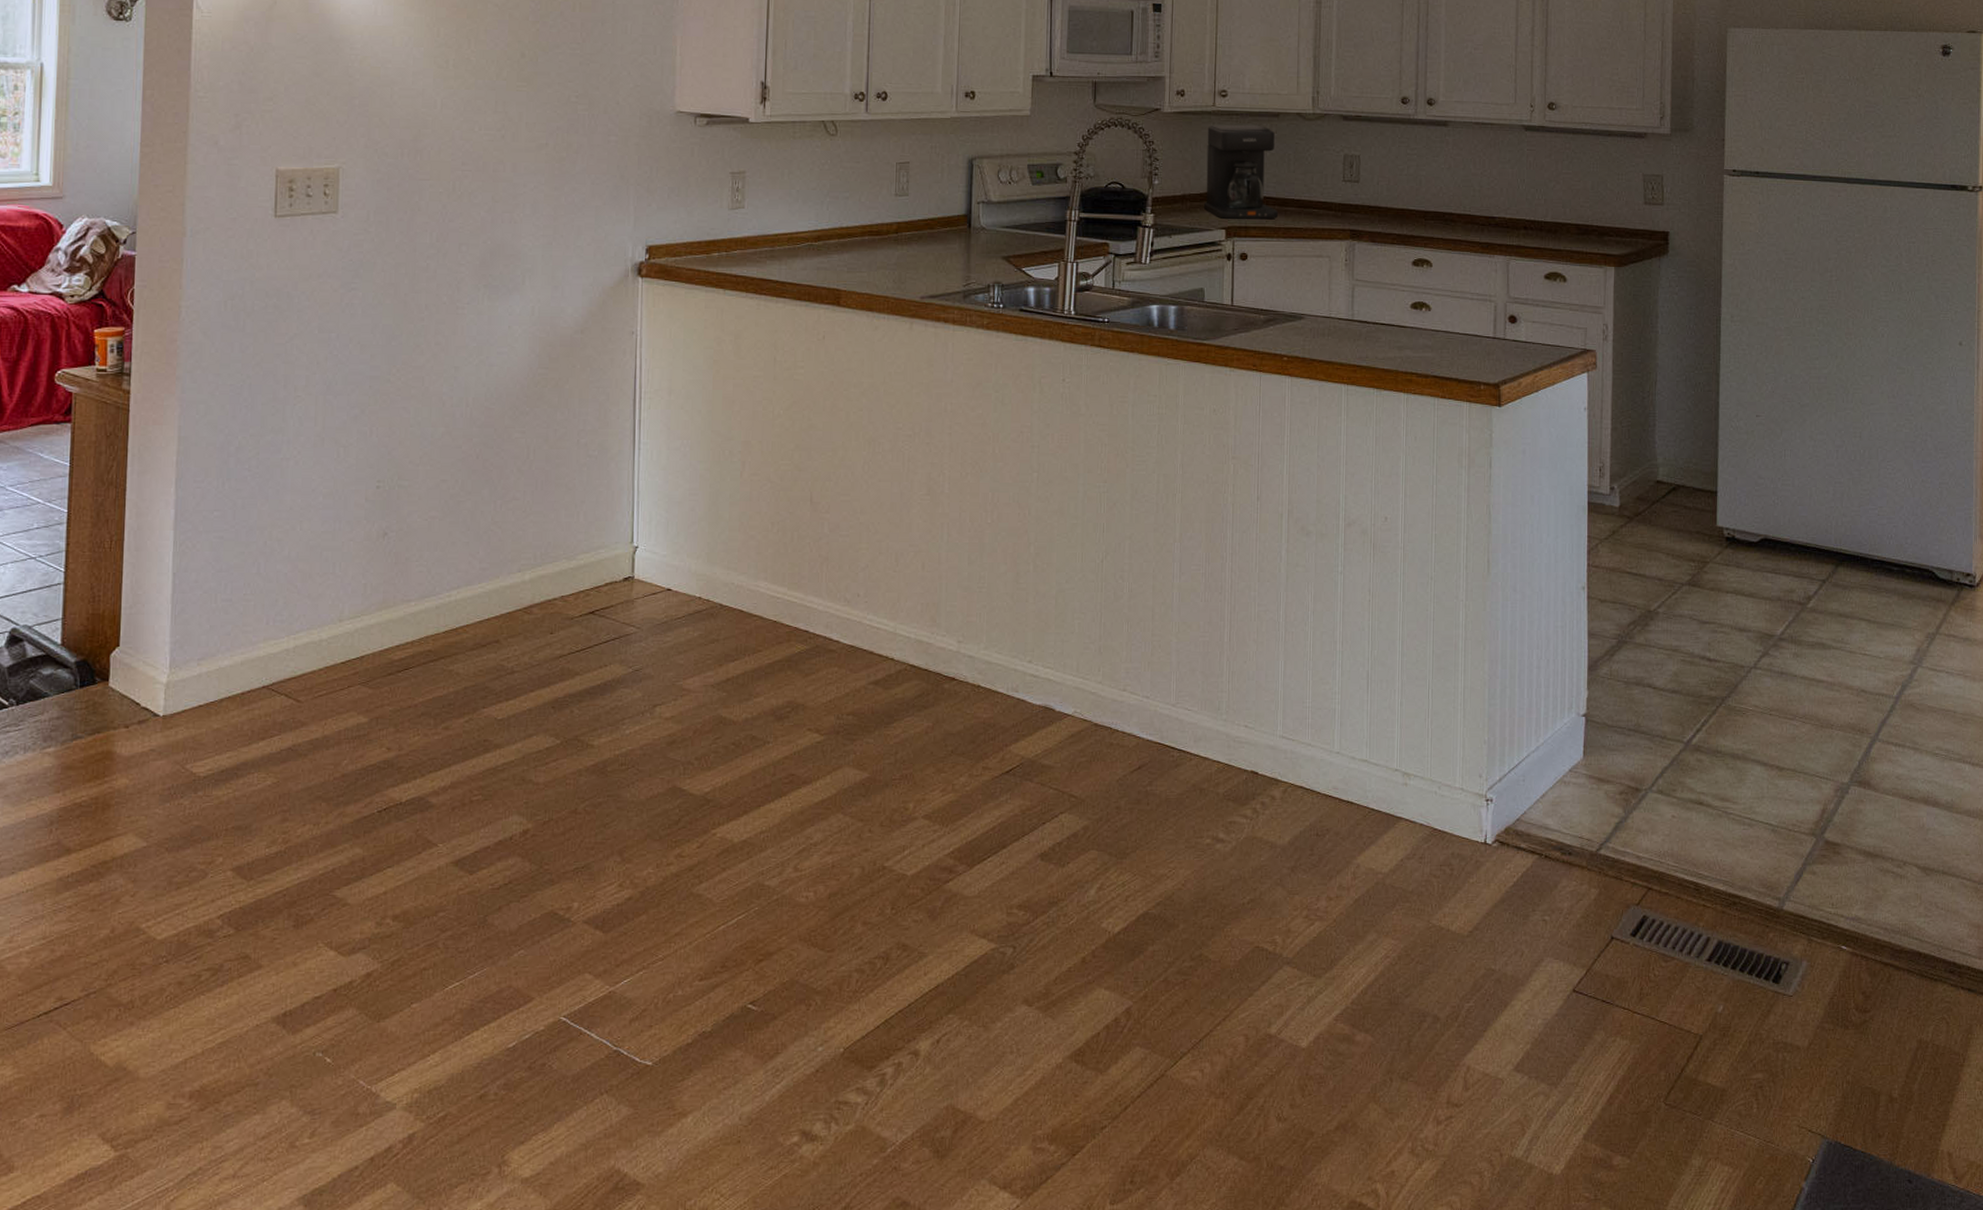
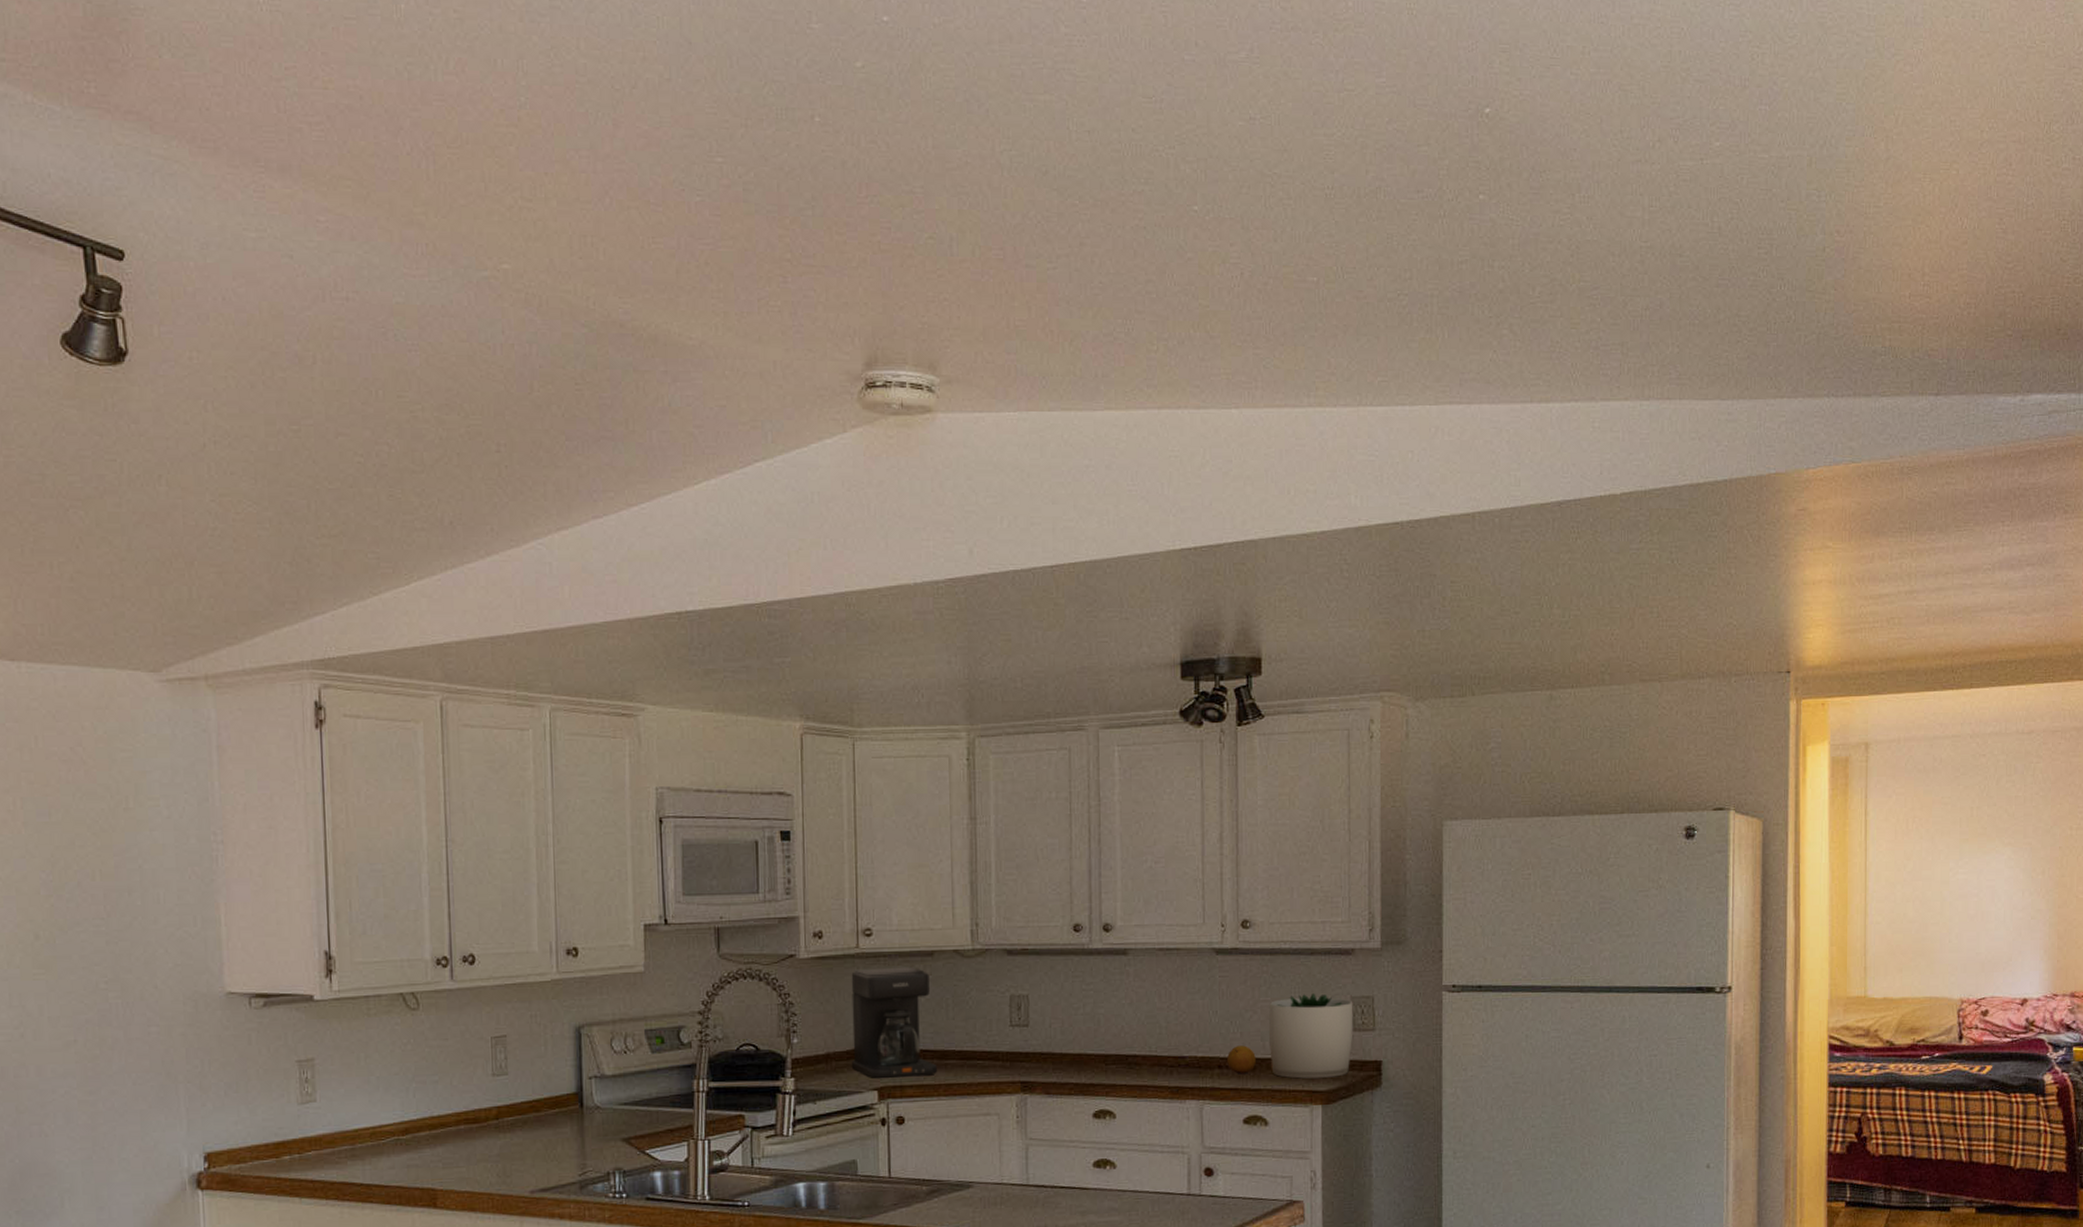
fruit: none [1531,211,1557,236] -> present [1226,1045,1256,1074]
planter: none [1570,169,1645,244] -> present [1269,993,1353,1079]

